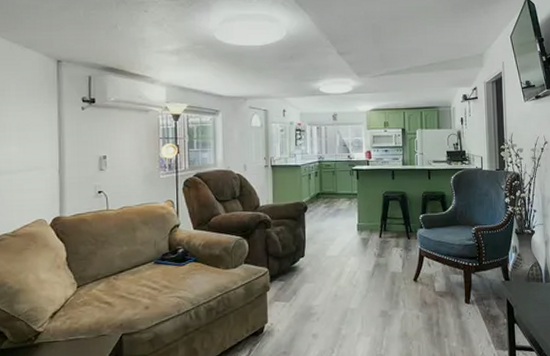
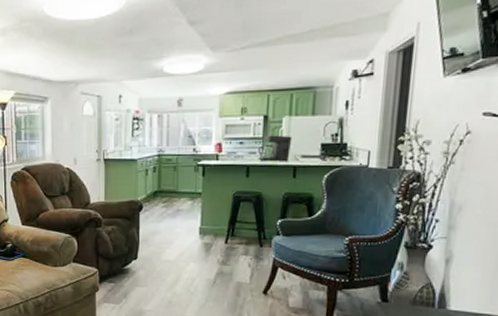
coffee maker: none [399,144,425,166] -> present [257,135,293,162]

